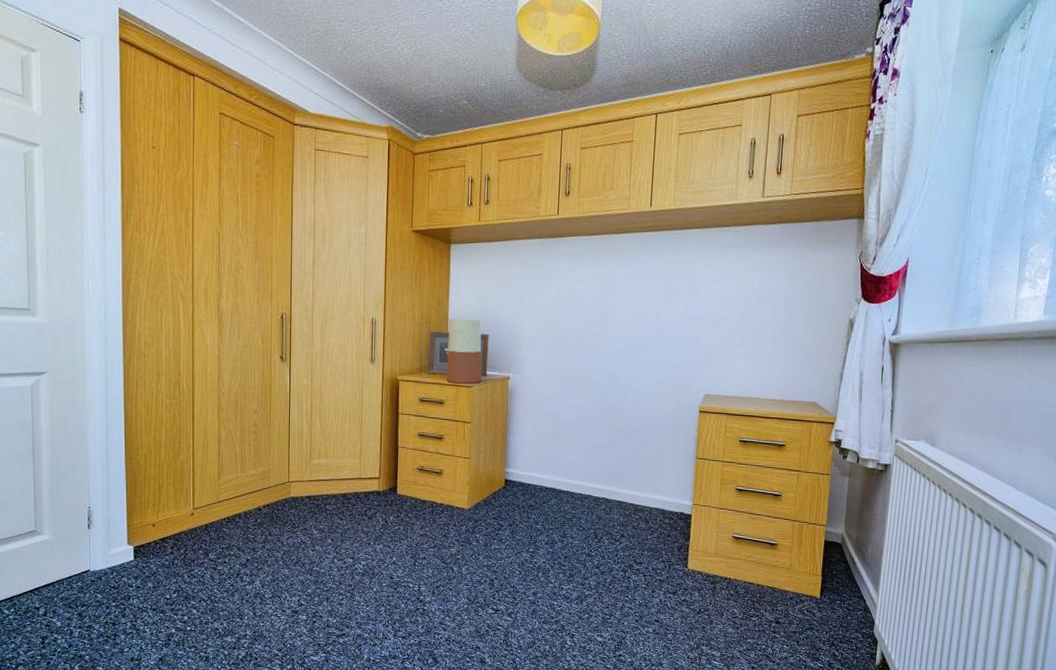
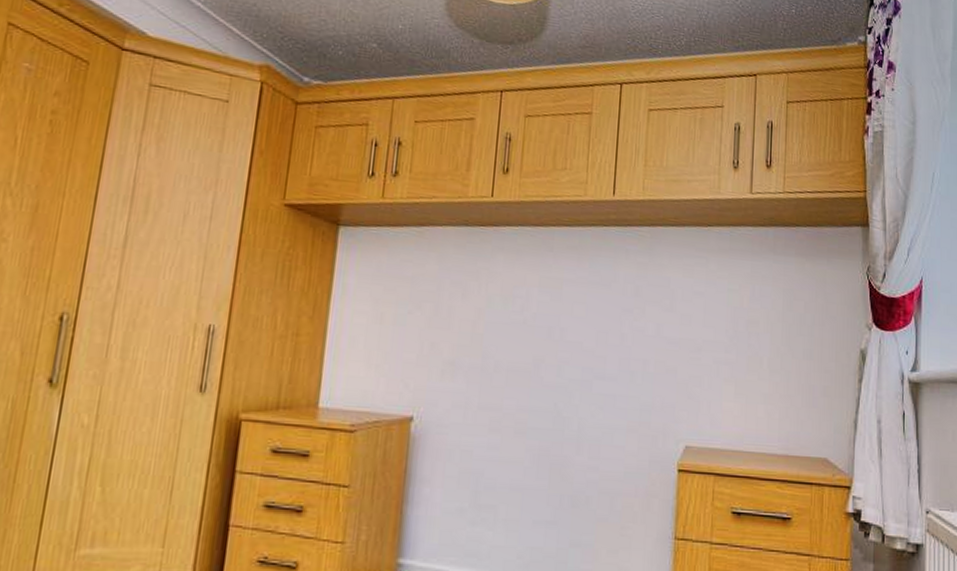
picture frame: present [427,330,489,377] -> none [287,346,386,417]
vase: present [447,318,482,385] -> none [317,330,376,428]

